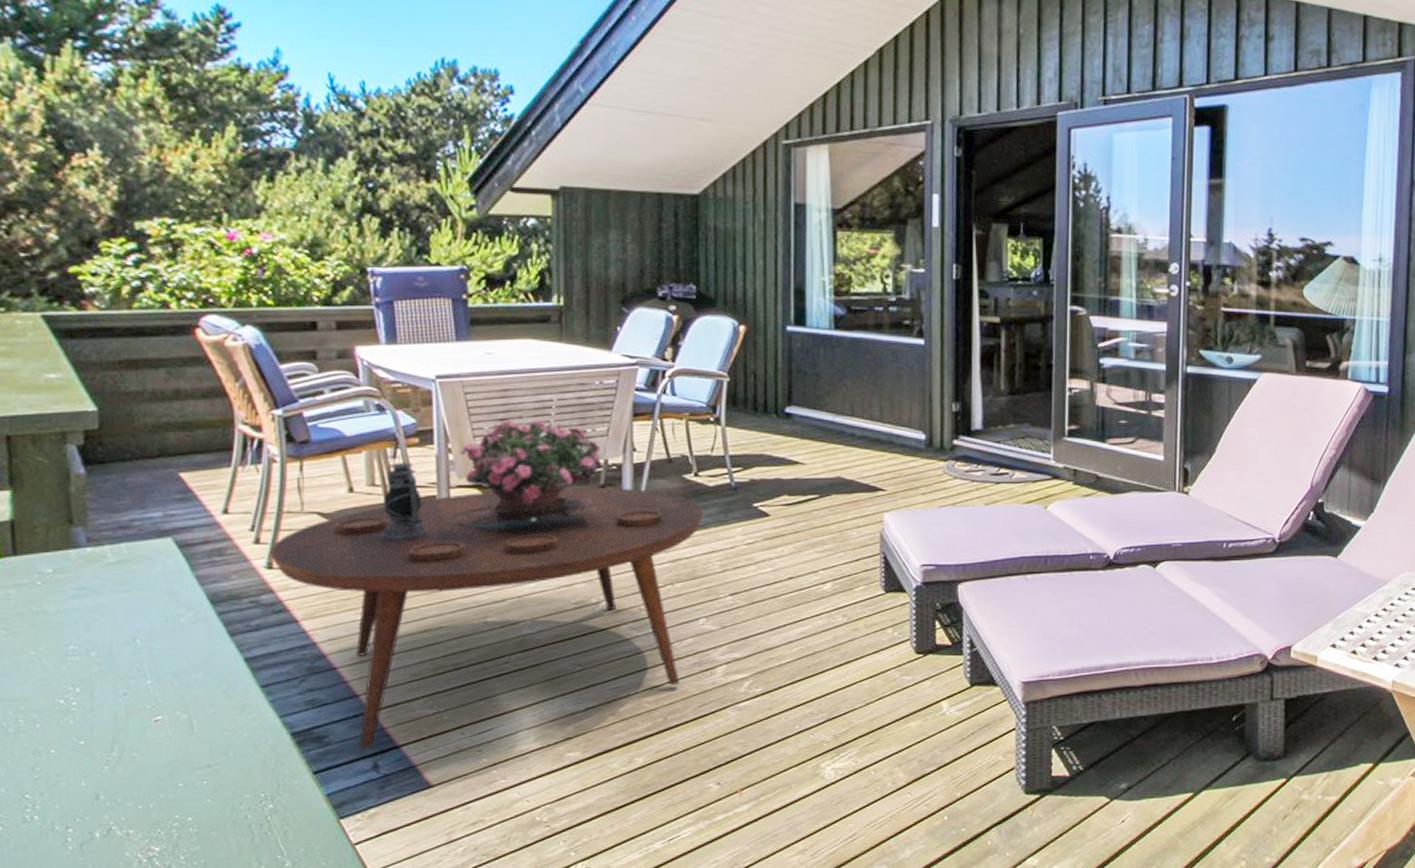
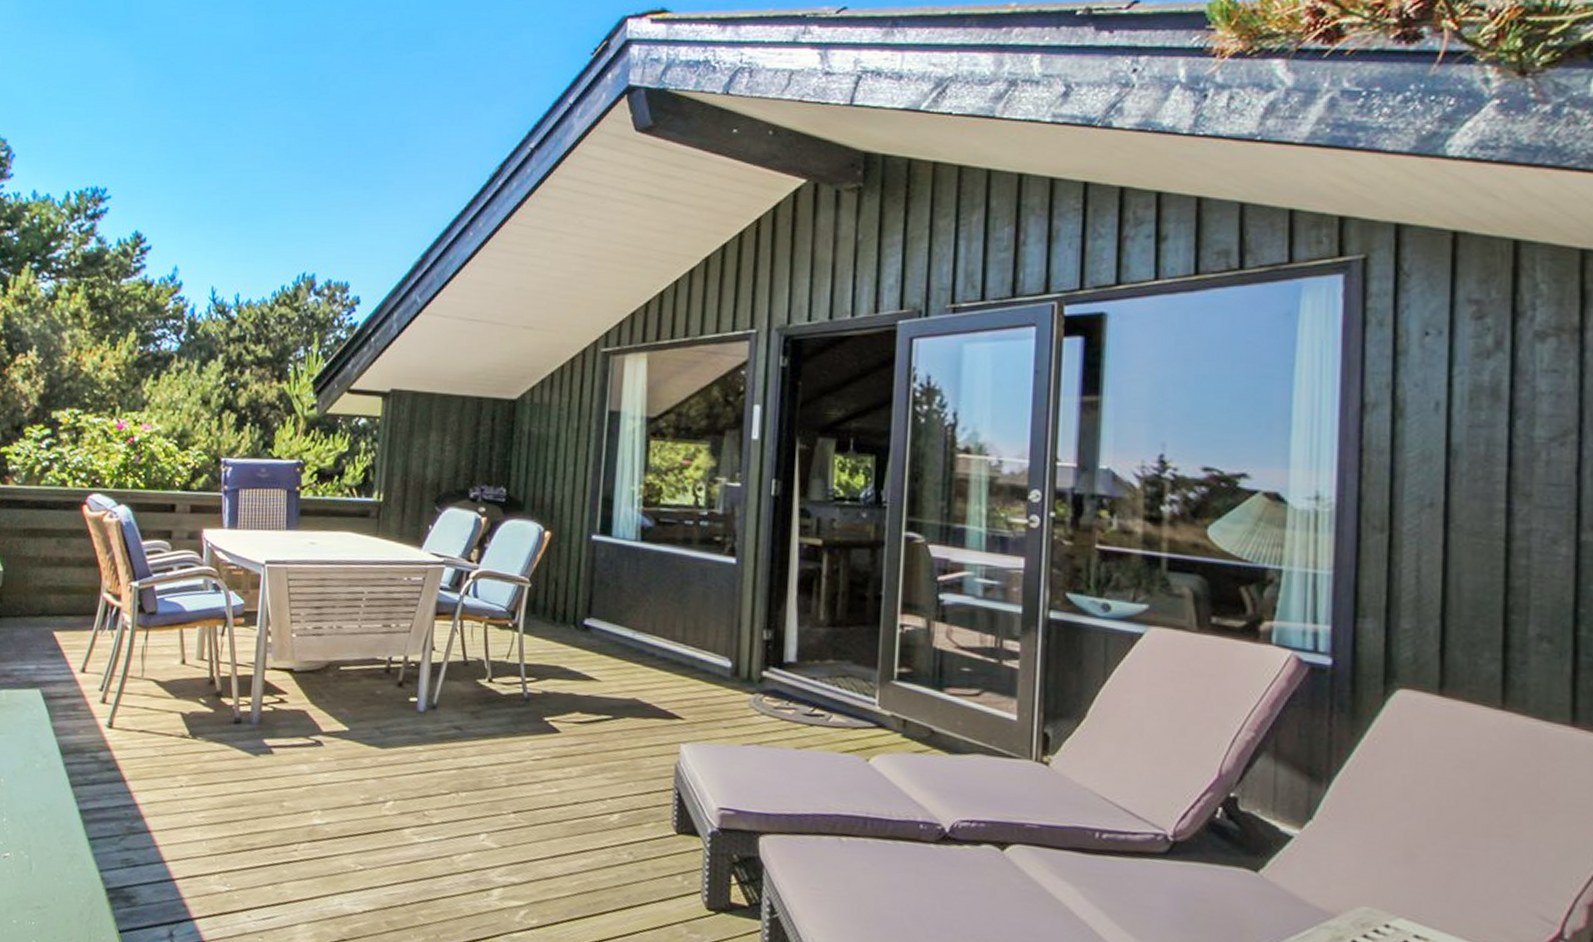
coffee table: present [270,487,704,750] -> none [112,676,494,917]
lantern: present [382,429,427,543] -> none [203,608,241,718]
potted flower: present [459,420,603,524] -> none [277,608,403,711]

